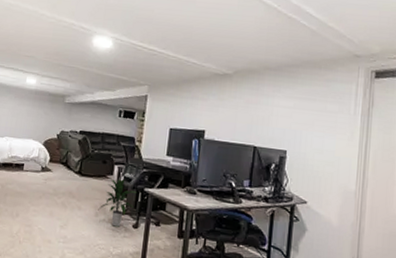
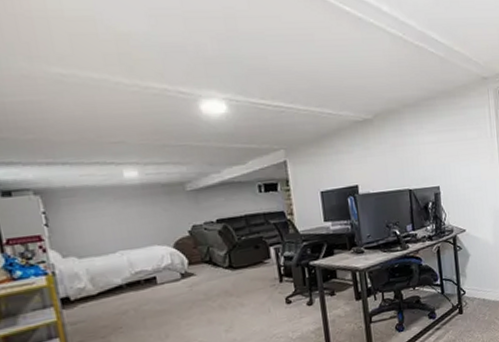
indoor plant: present [98,178,137,227] -> none [264,258,303,312]

